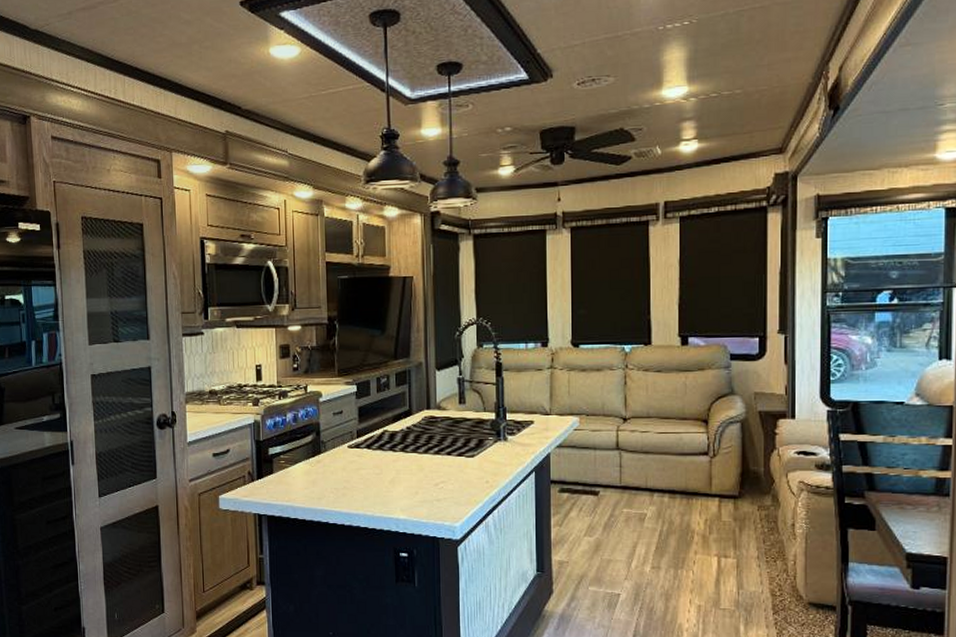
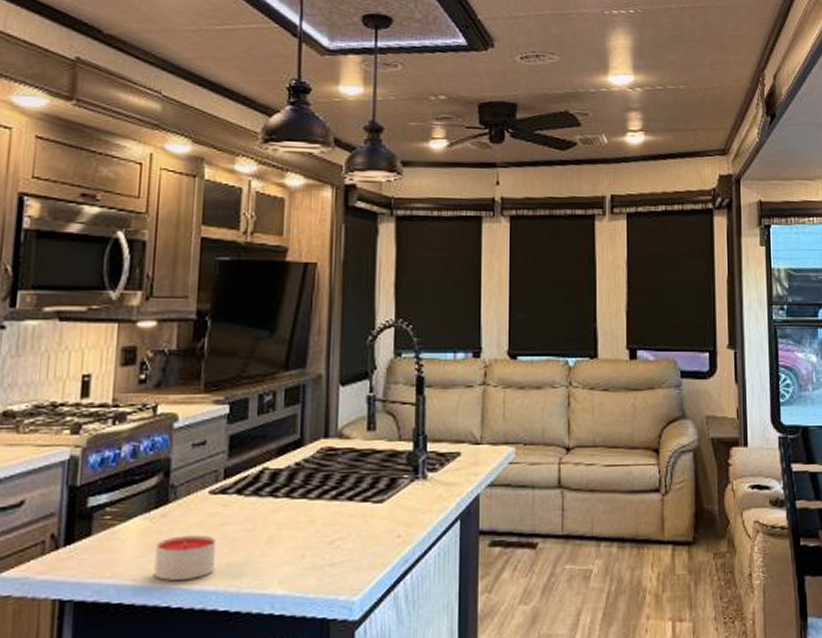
candle: none [315,476,356,505] -> present [154,535,217,580]

